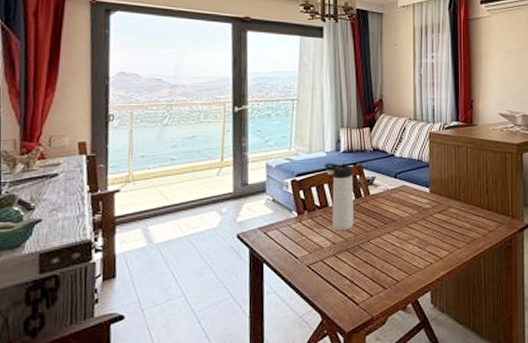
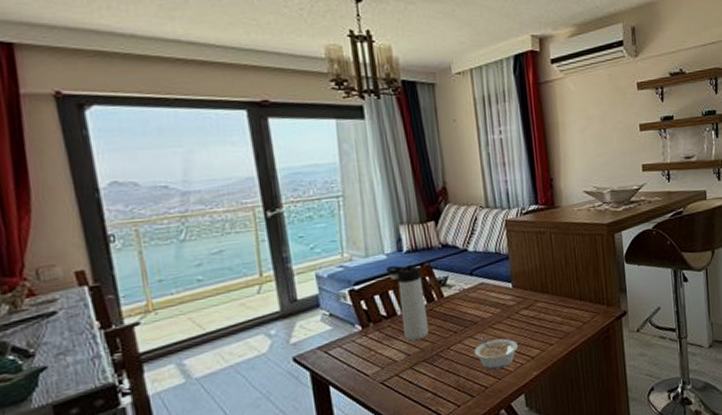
legume: none [390,234,430,266] -> present [473,337,519,370]

